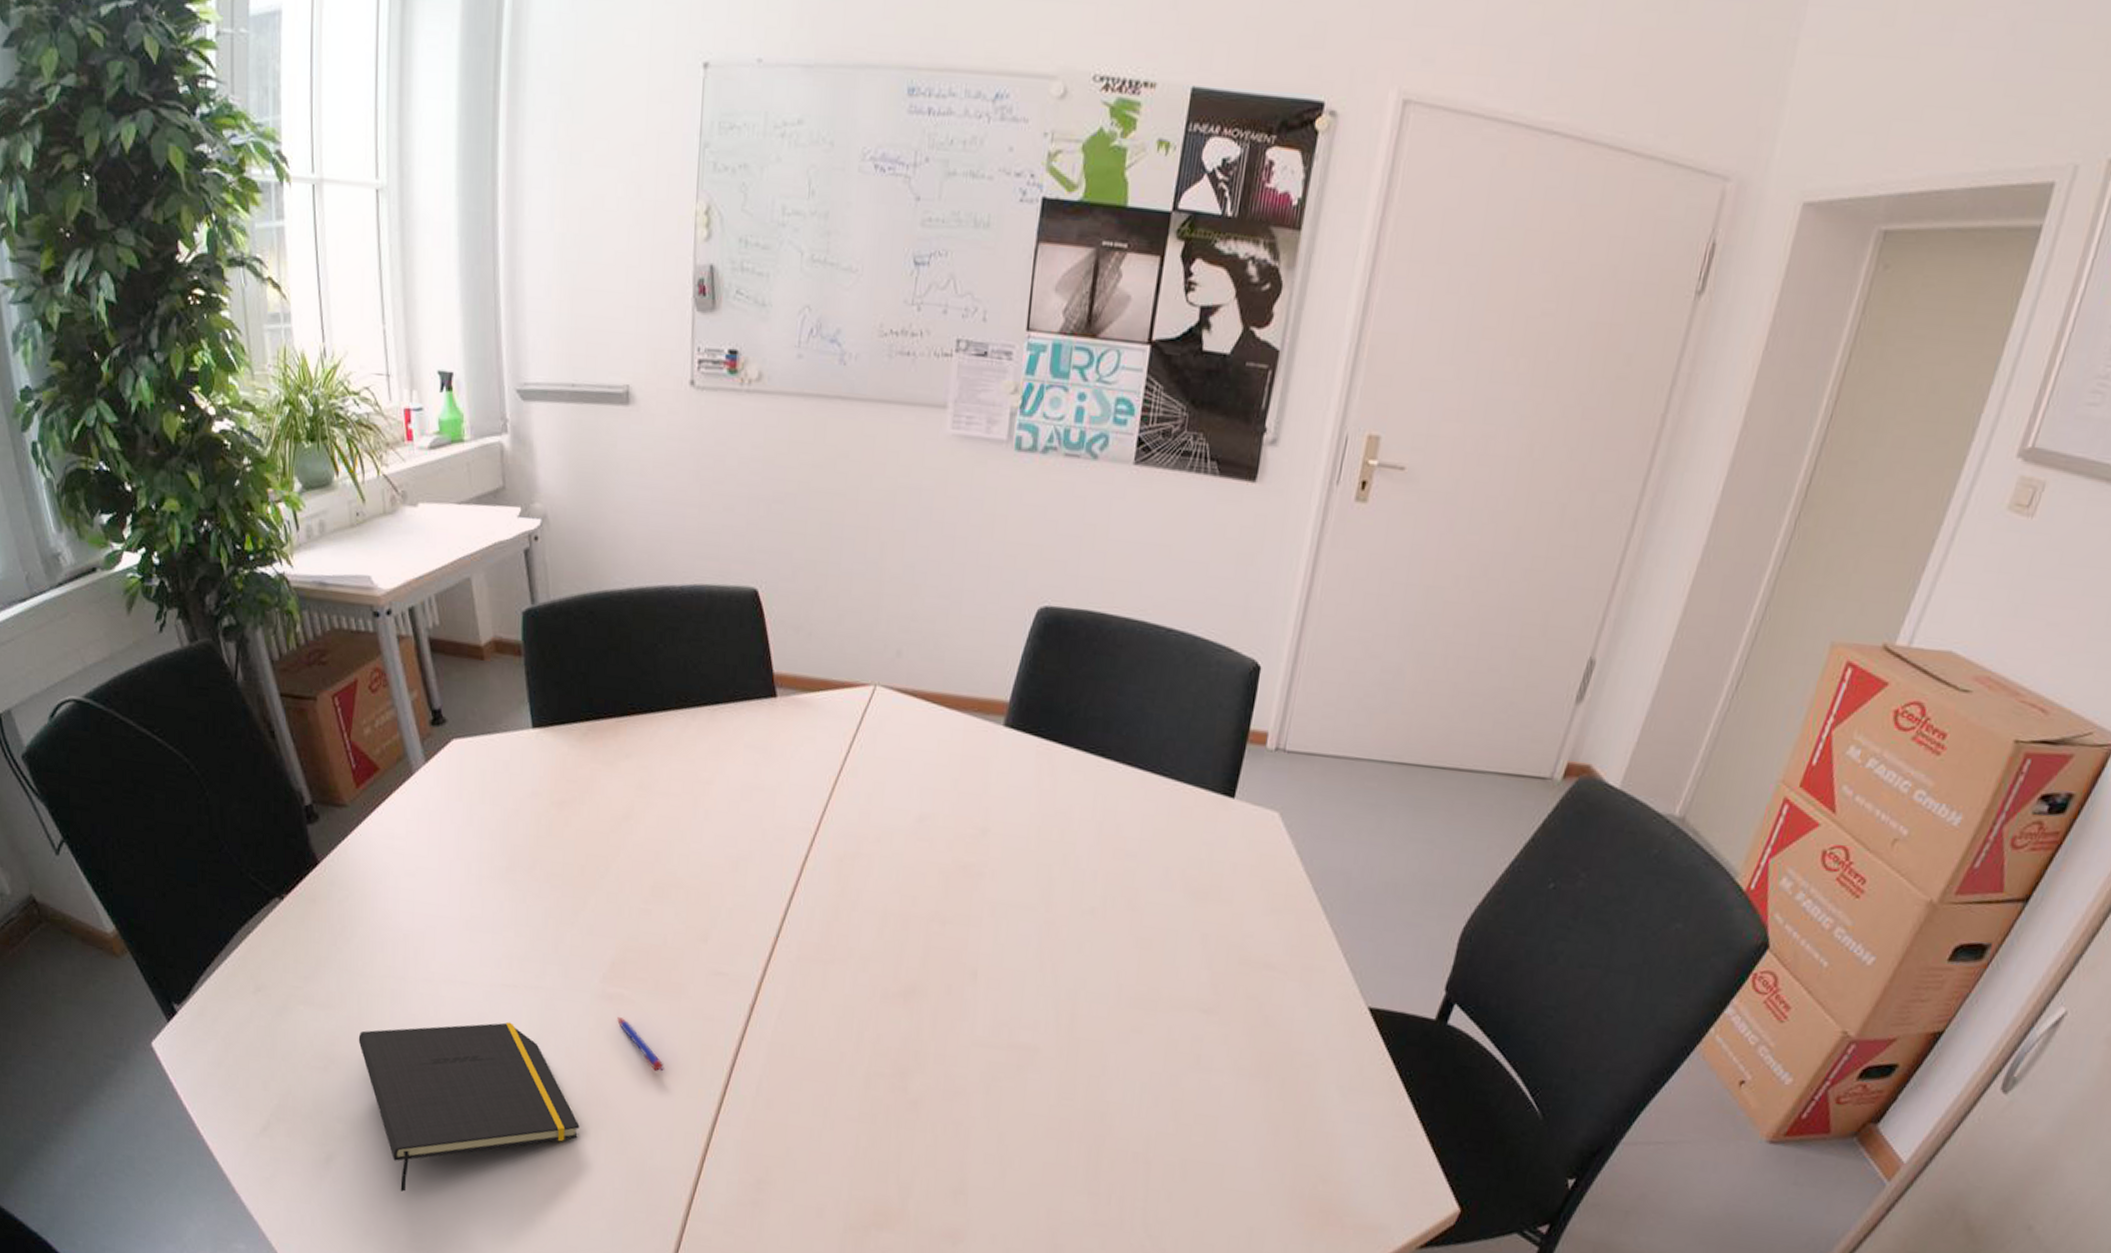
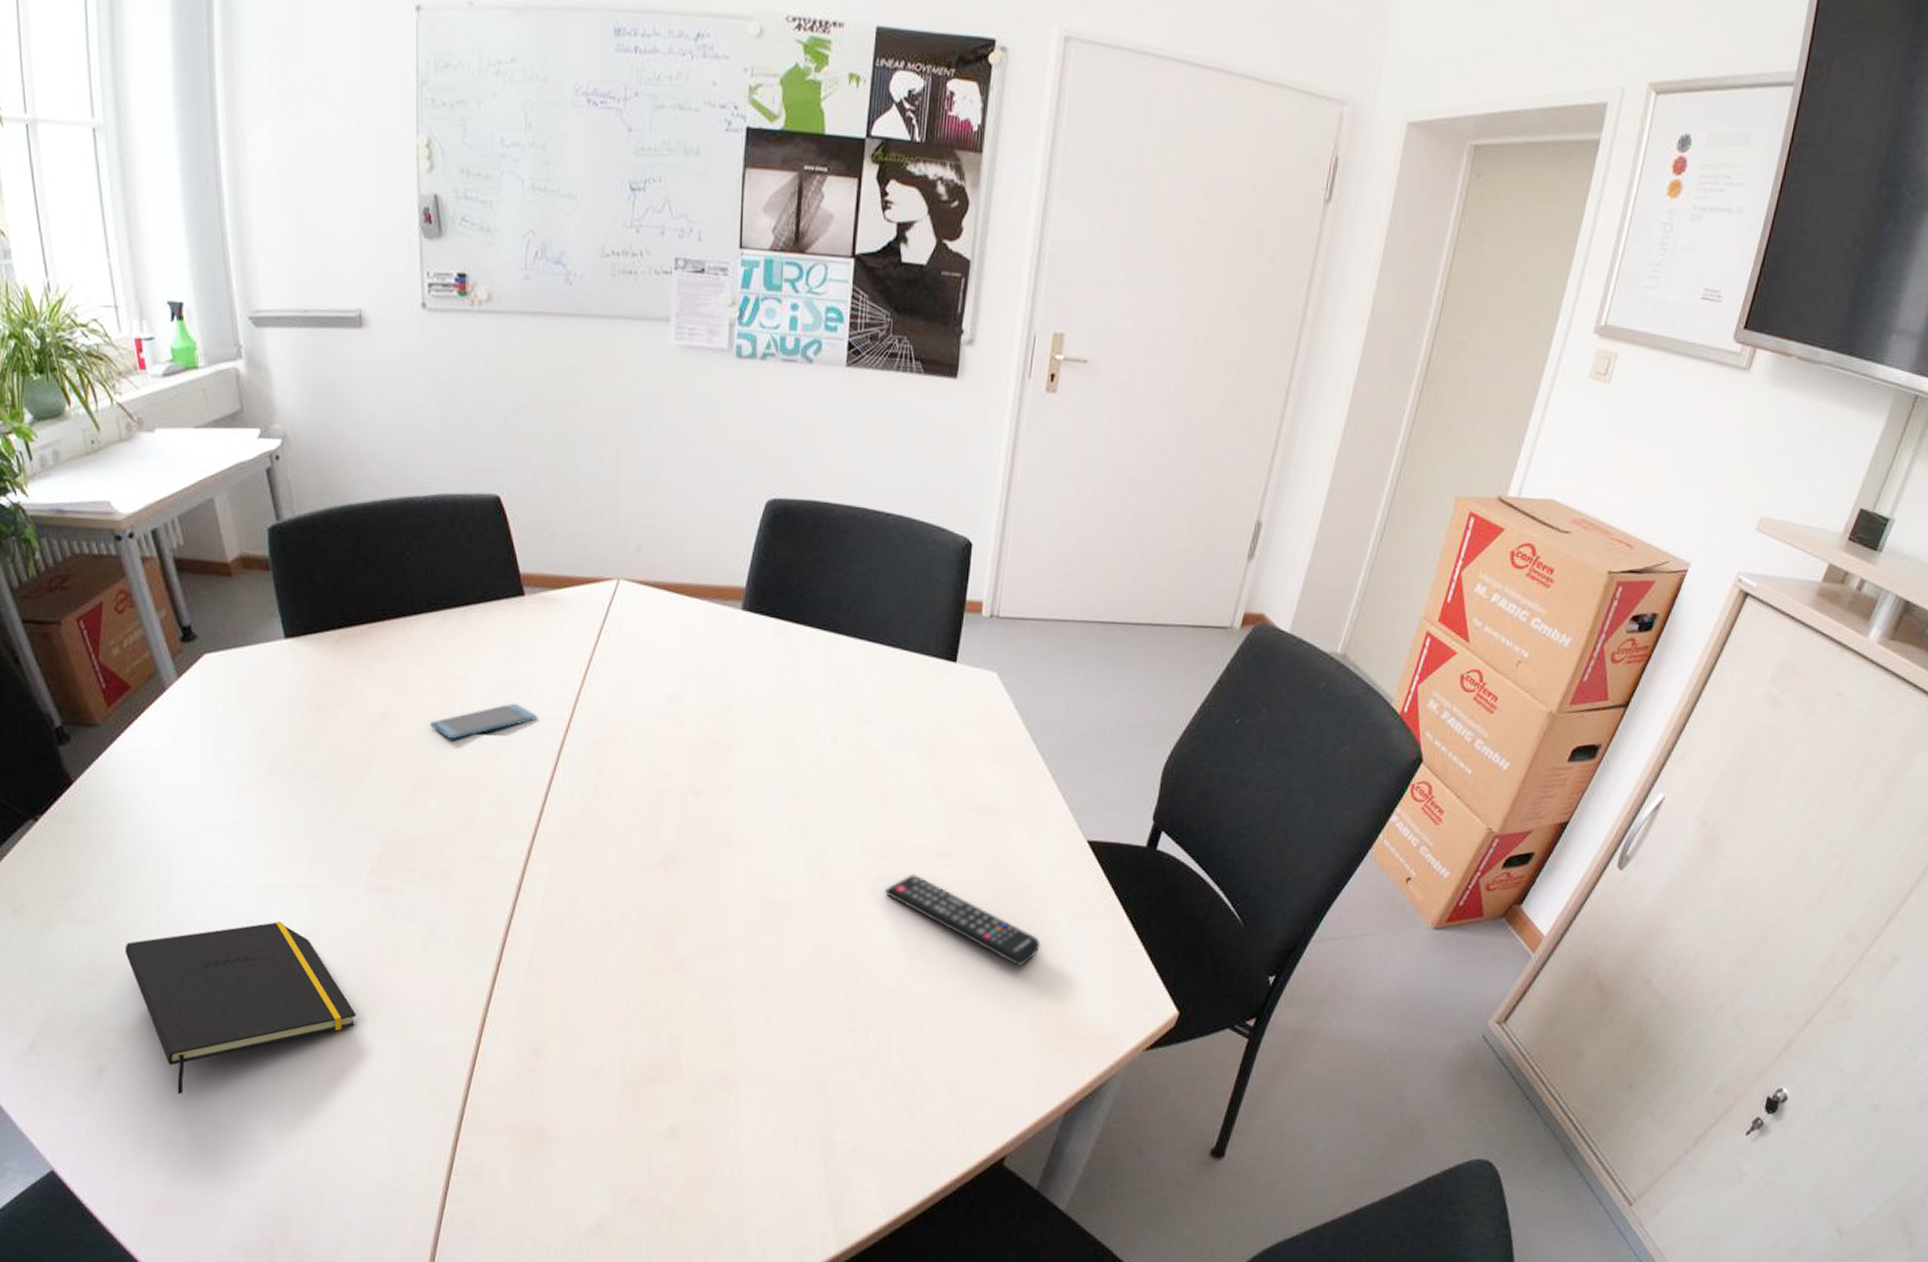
pen: present [617,1016,664,1072] -> none [387,906,437,955]
smartphone: none [671,811,781,847] -> present [429,703,537,740]
remote control: none [1139,1029,1309,1142] -> present [885,874,1042,967]

